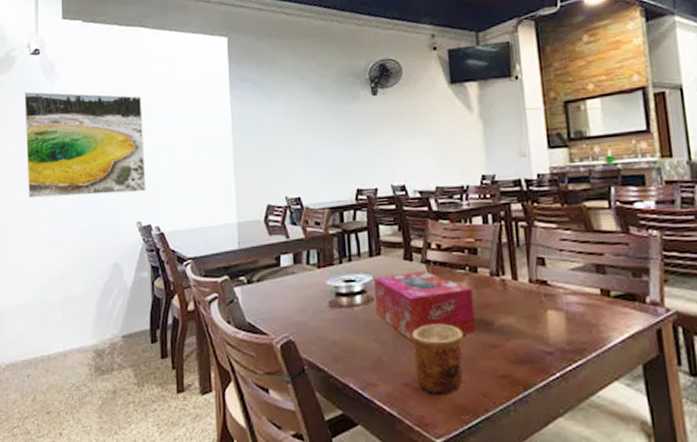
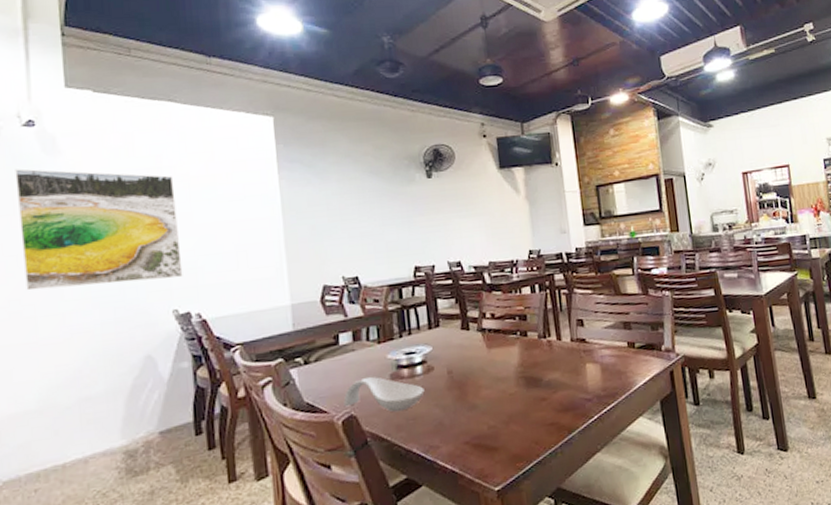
spoon rest: none [282,301,363,342] -> present [343,376,425,412]
tissue box: present [374,272,476,343] -> none [434,339,527,405]
cup: present [412,324,464,396] -> none [470,384,518,449]

